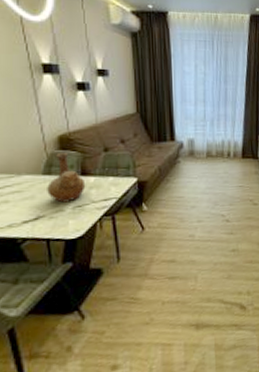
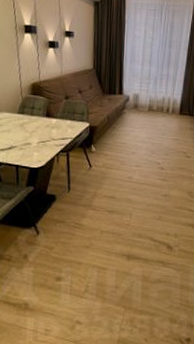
vase: present [47,153,86,203] -> none [20,97,49,138]

